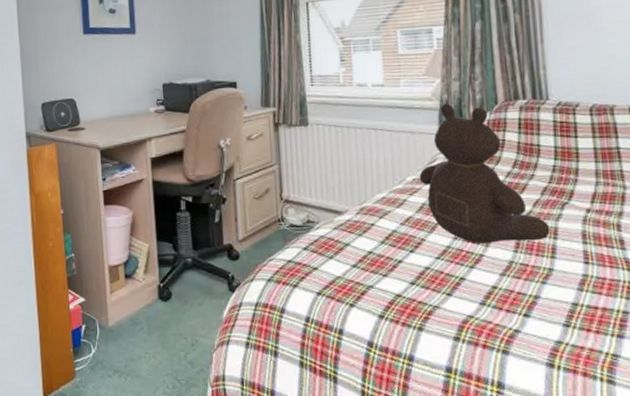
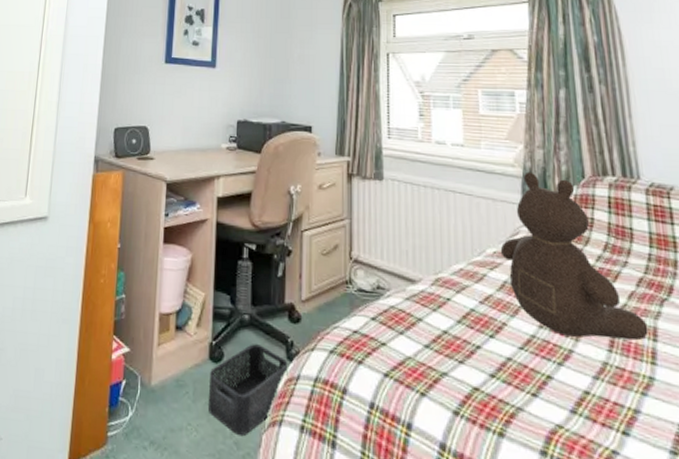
storage bin: none [161,282,231,357] -> present [208,344,288,437]

